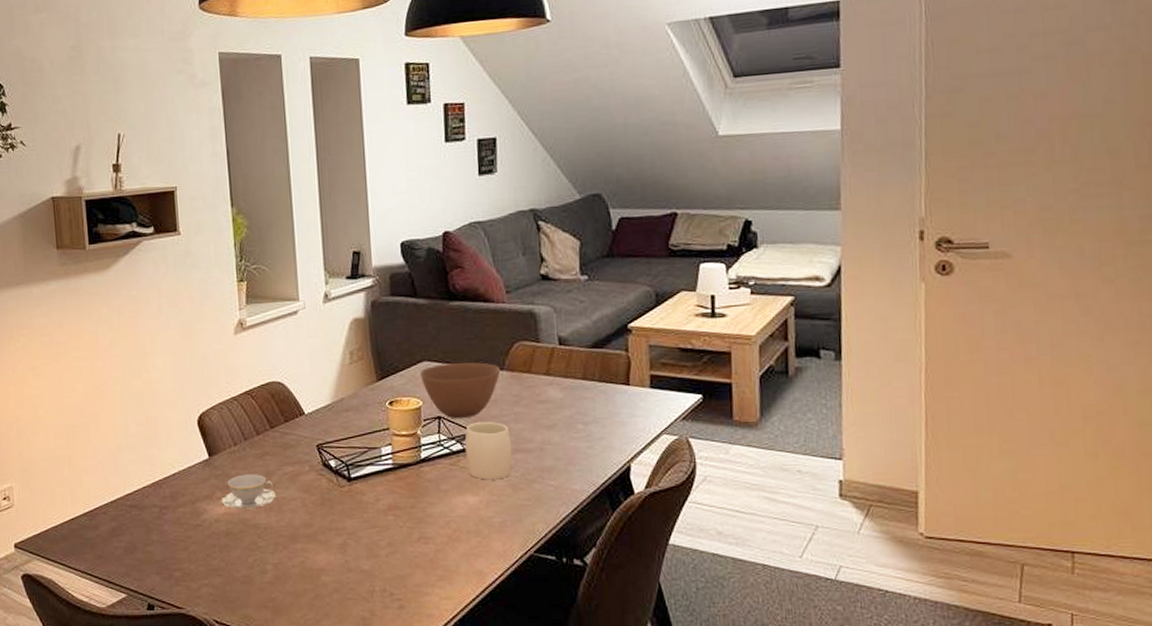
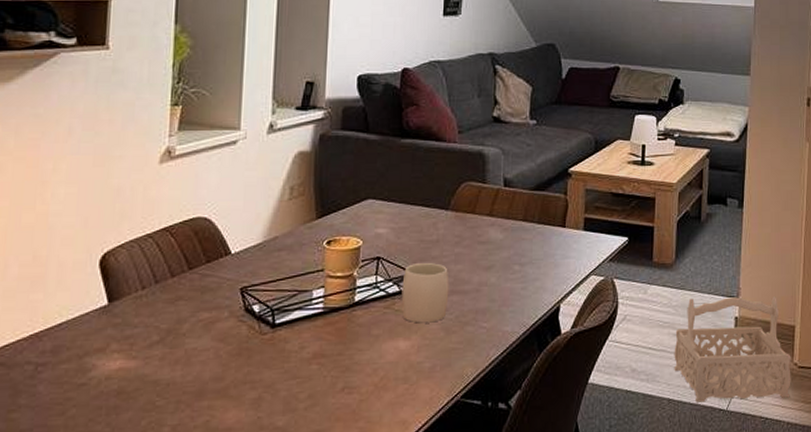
teacup: present [221,474,276,509] -> none [116,322,185,364]
bowl: present [420,362,501,418] -> none [363,202,446,259]
decorative basket: none [765,458,917,570] -> present [674,297,791,403]

